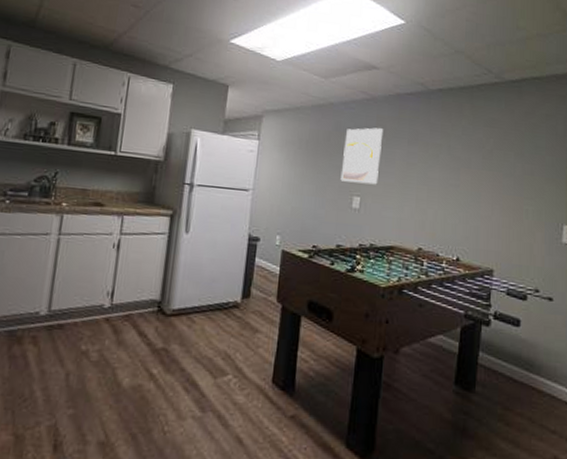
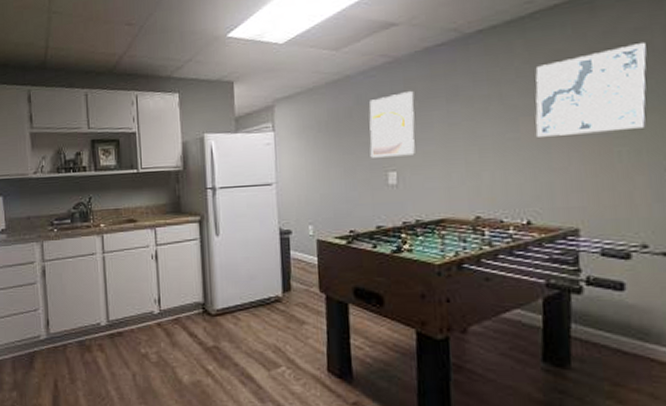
wall art: none [472,126,553,194] -> present [535,43,648,137]

